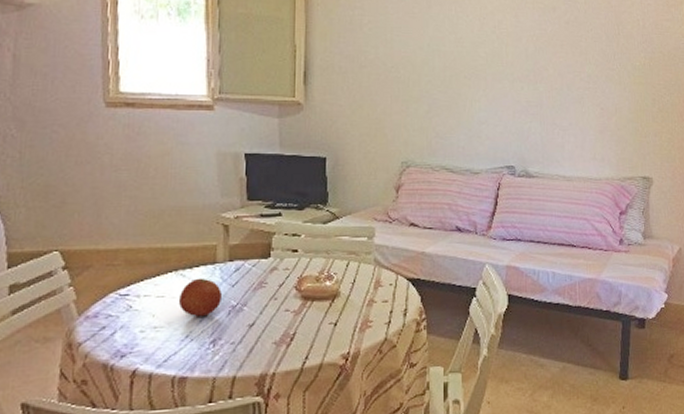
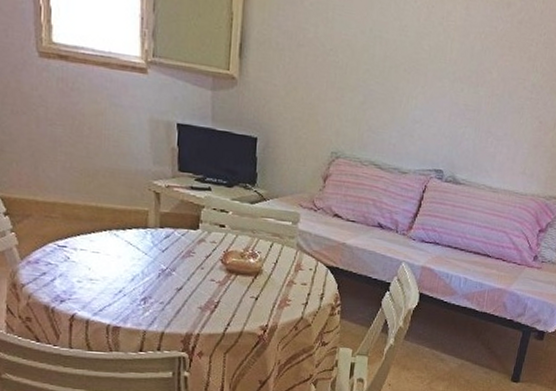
fruit: present [178,278,223,317] -> none [112,239,154,276]

